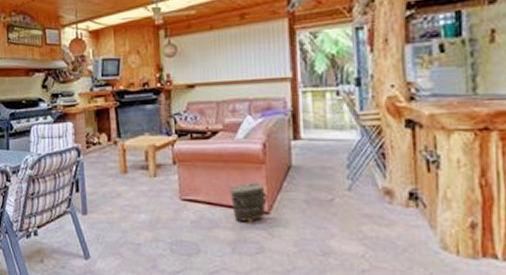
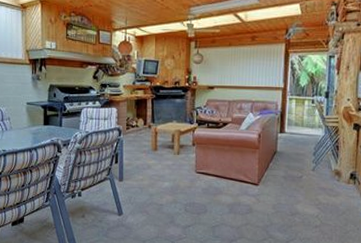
bag: present [229,181,269,223] -> none [232,161,259,191]

